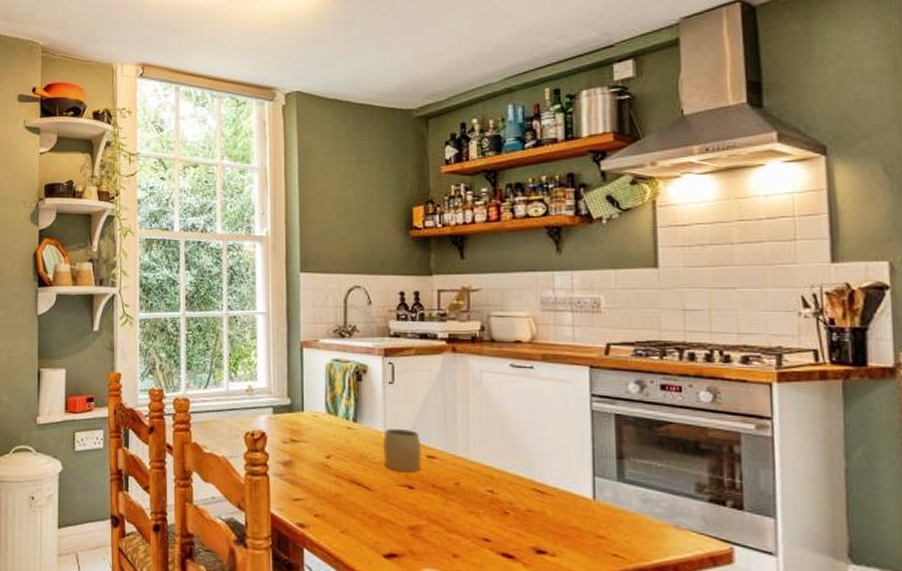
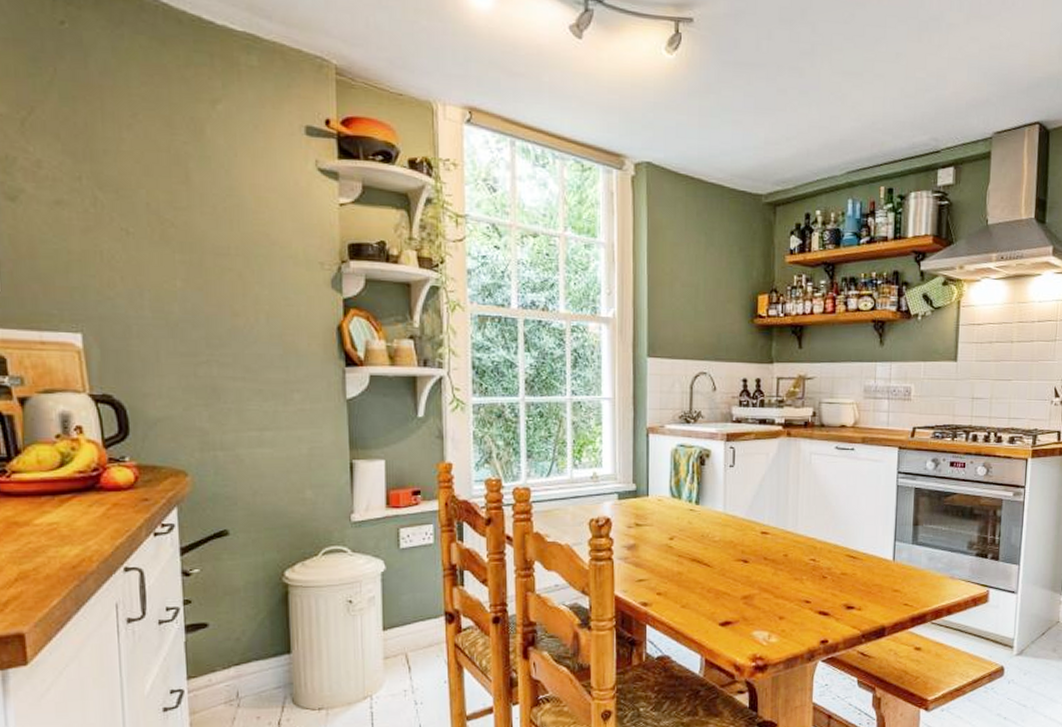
mug: present [383,429,422,473] -> none [722,509,757,548]

